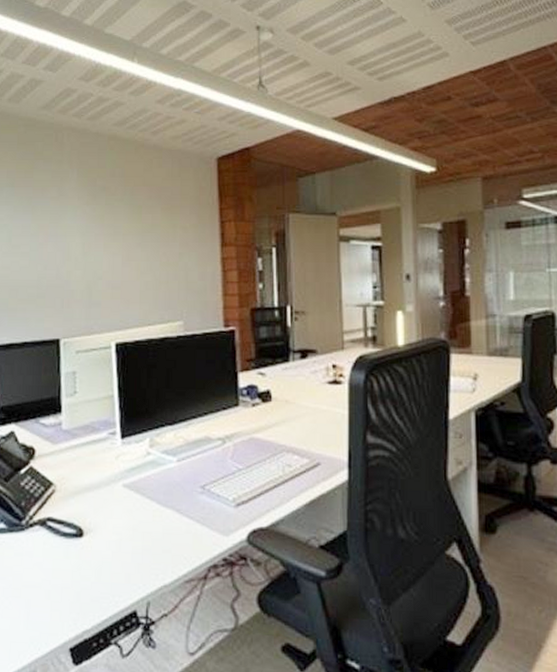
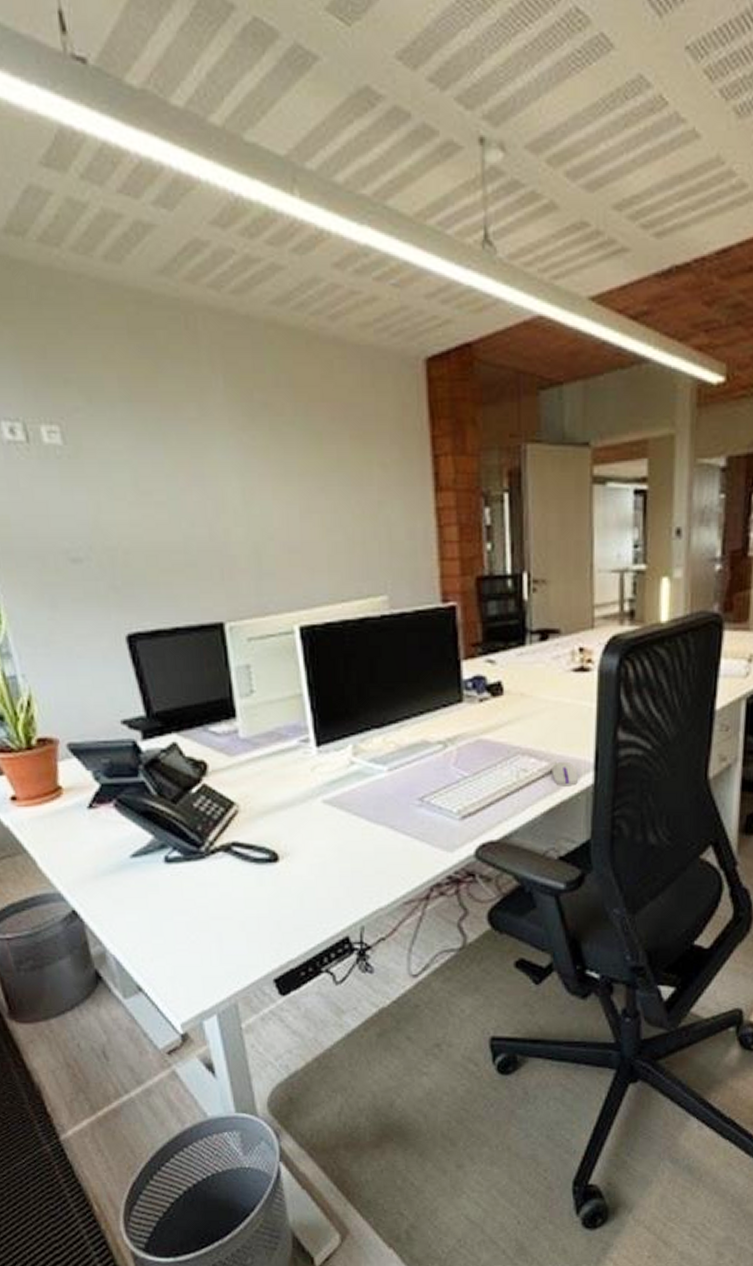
computer mouse: none [311,459,334,482] -> present [550,761,578,786]

